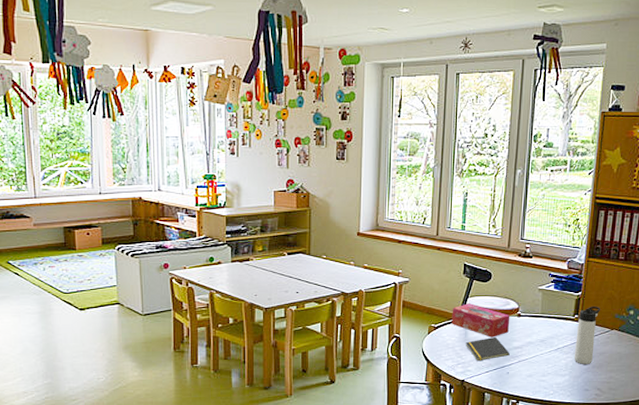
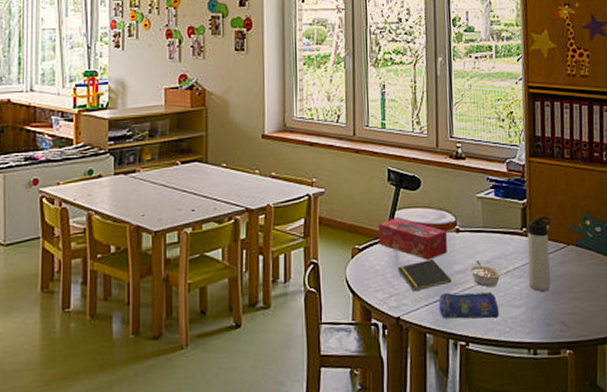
pencil case: none [497,363,547,384] -> present [439,291,500,319]
legume: none [525,339,553,360] -> present [468,260,502,288]

